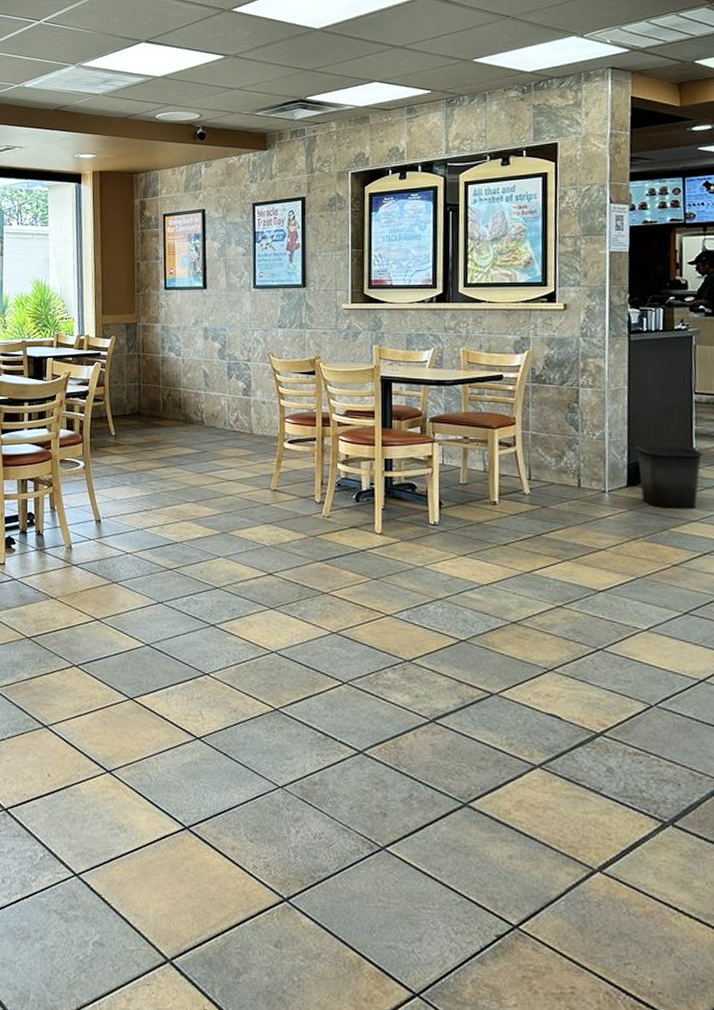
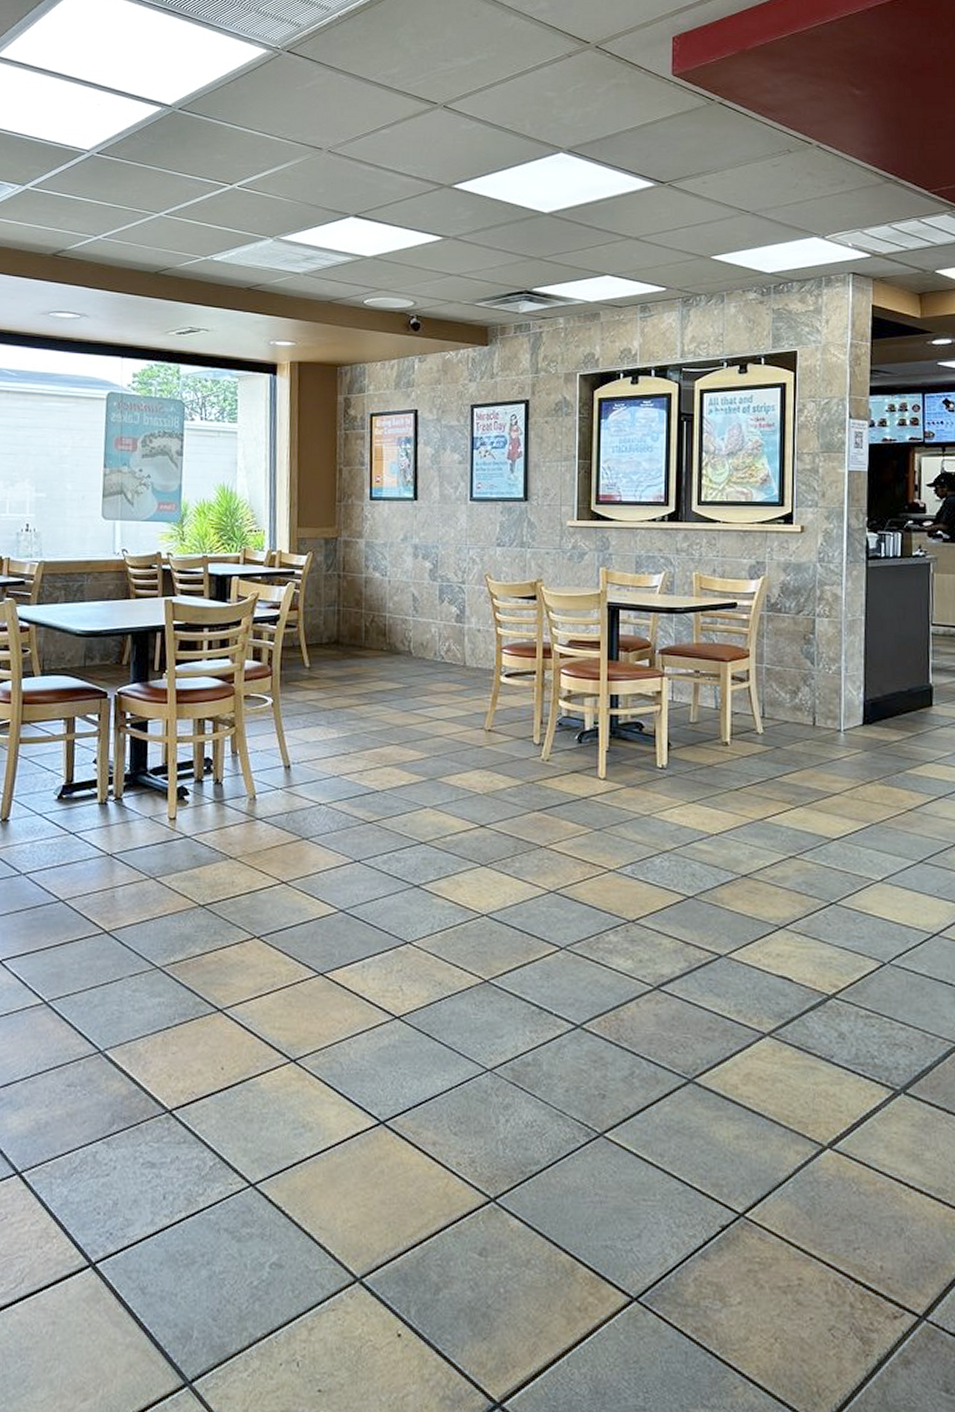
waste bin: present [635,445,703,510] -> none [872,680,939,750]

